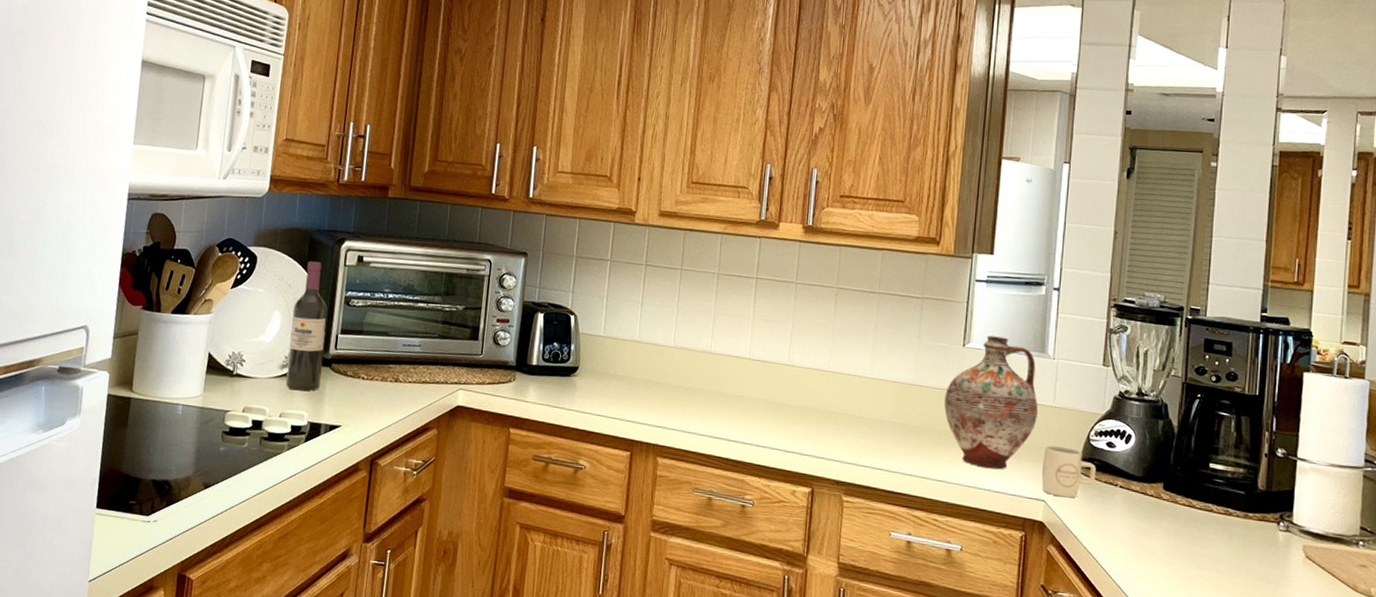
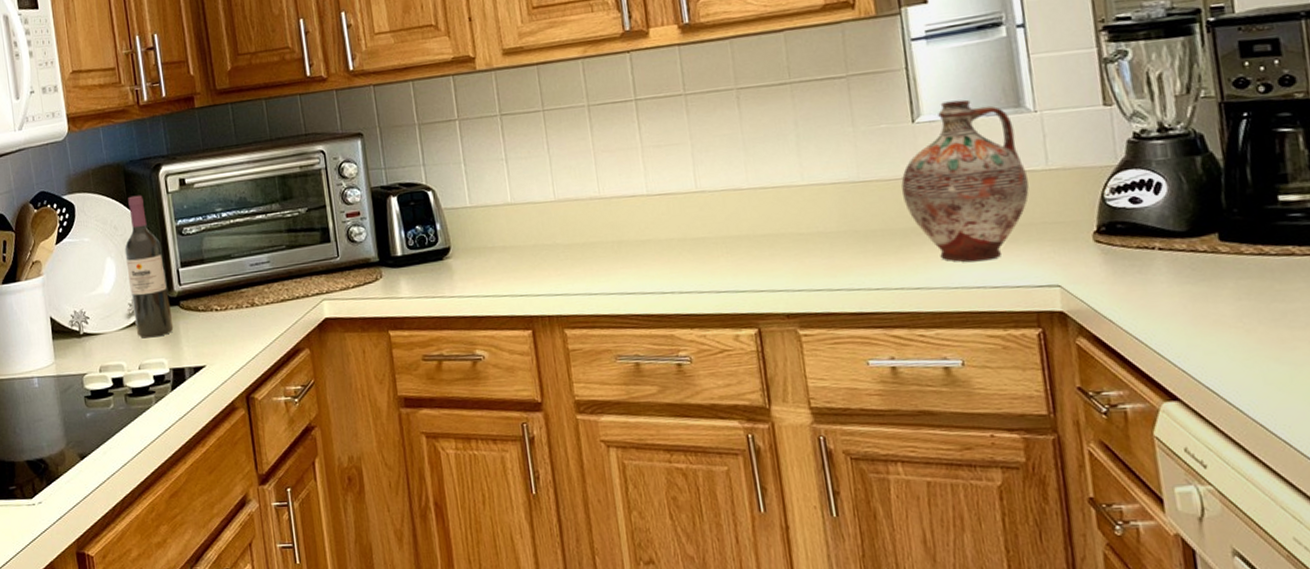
mug: present [1041,445,1096,498] -> none [1046,214,1124,278]

